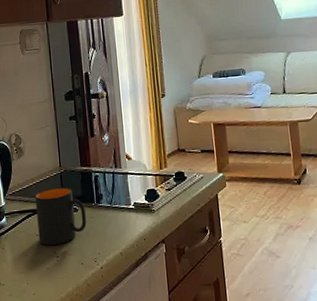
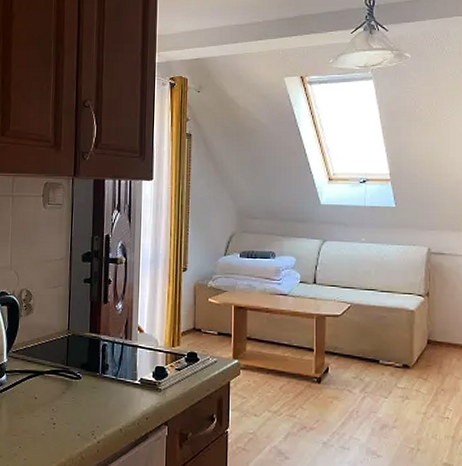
mug: present [34,187,86,246] -> none [37,351,89,412]

